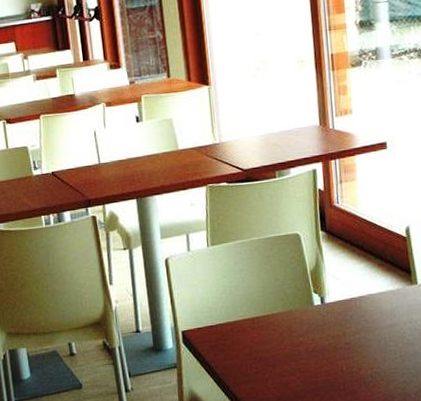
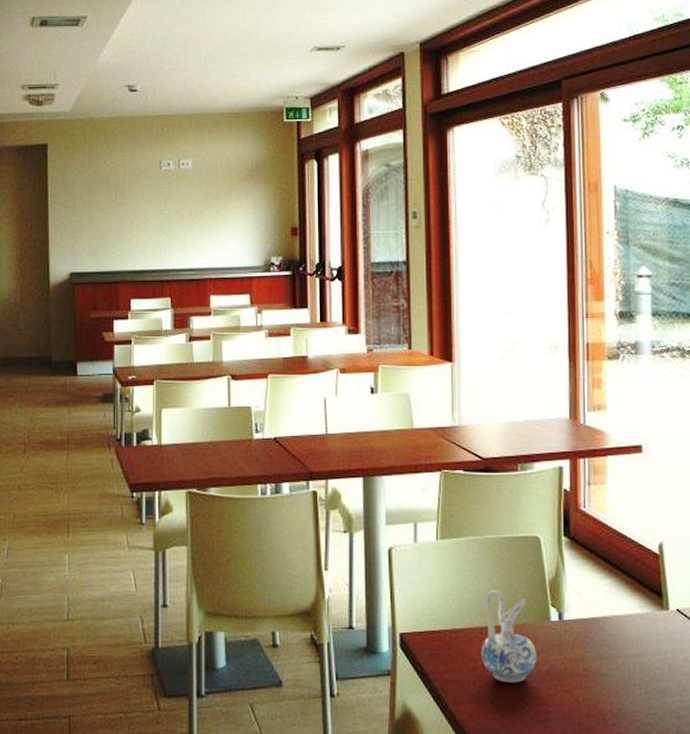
ceramic pitcher: none [253,284,305,362] -> present [480,590,538,683]

